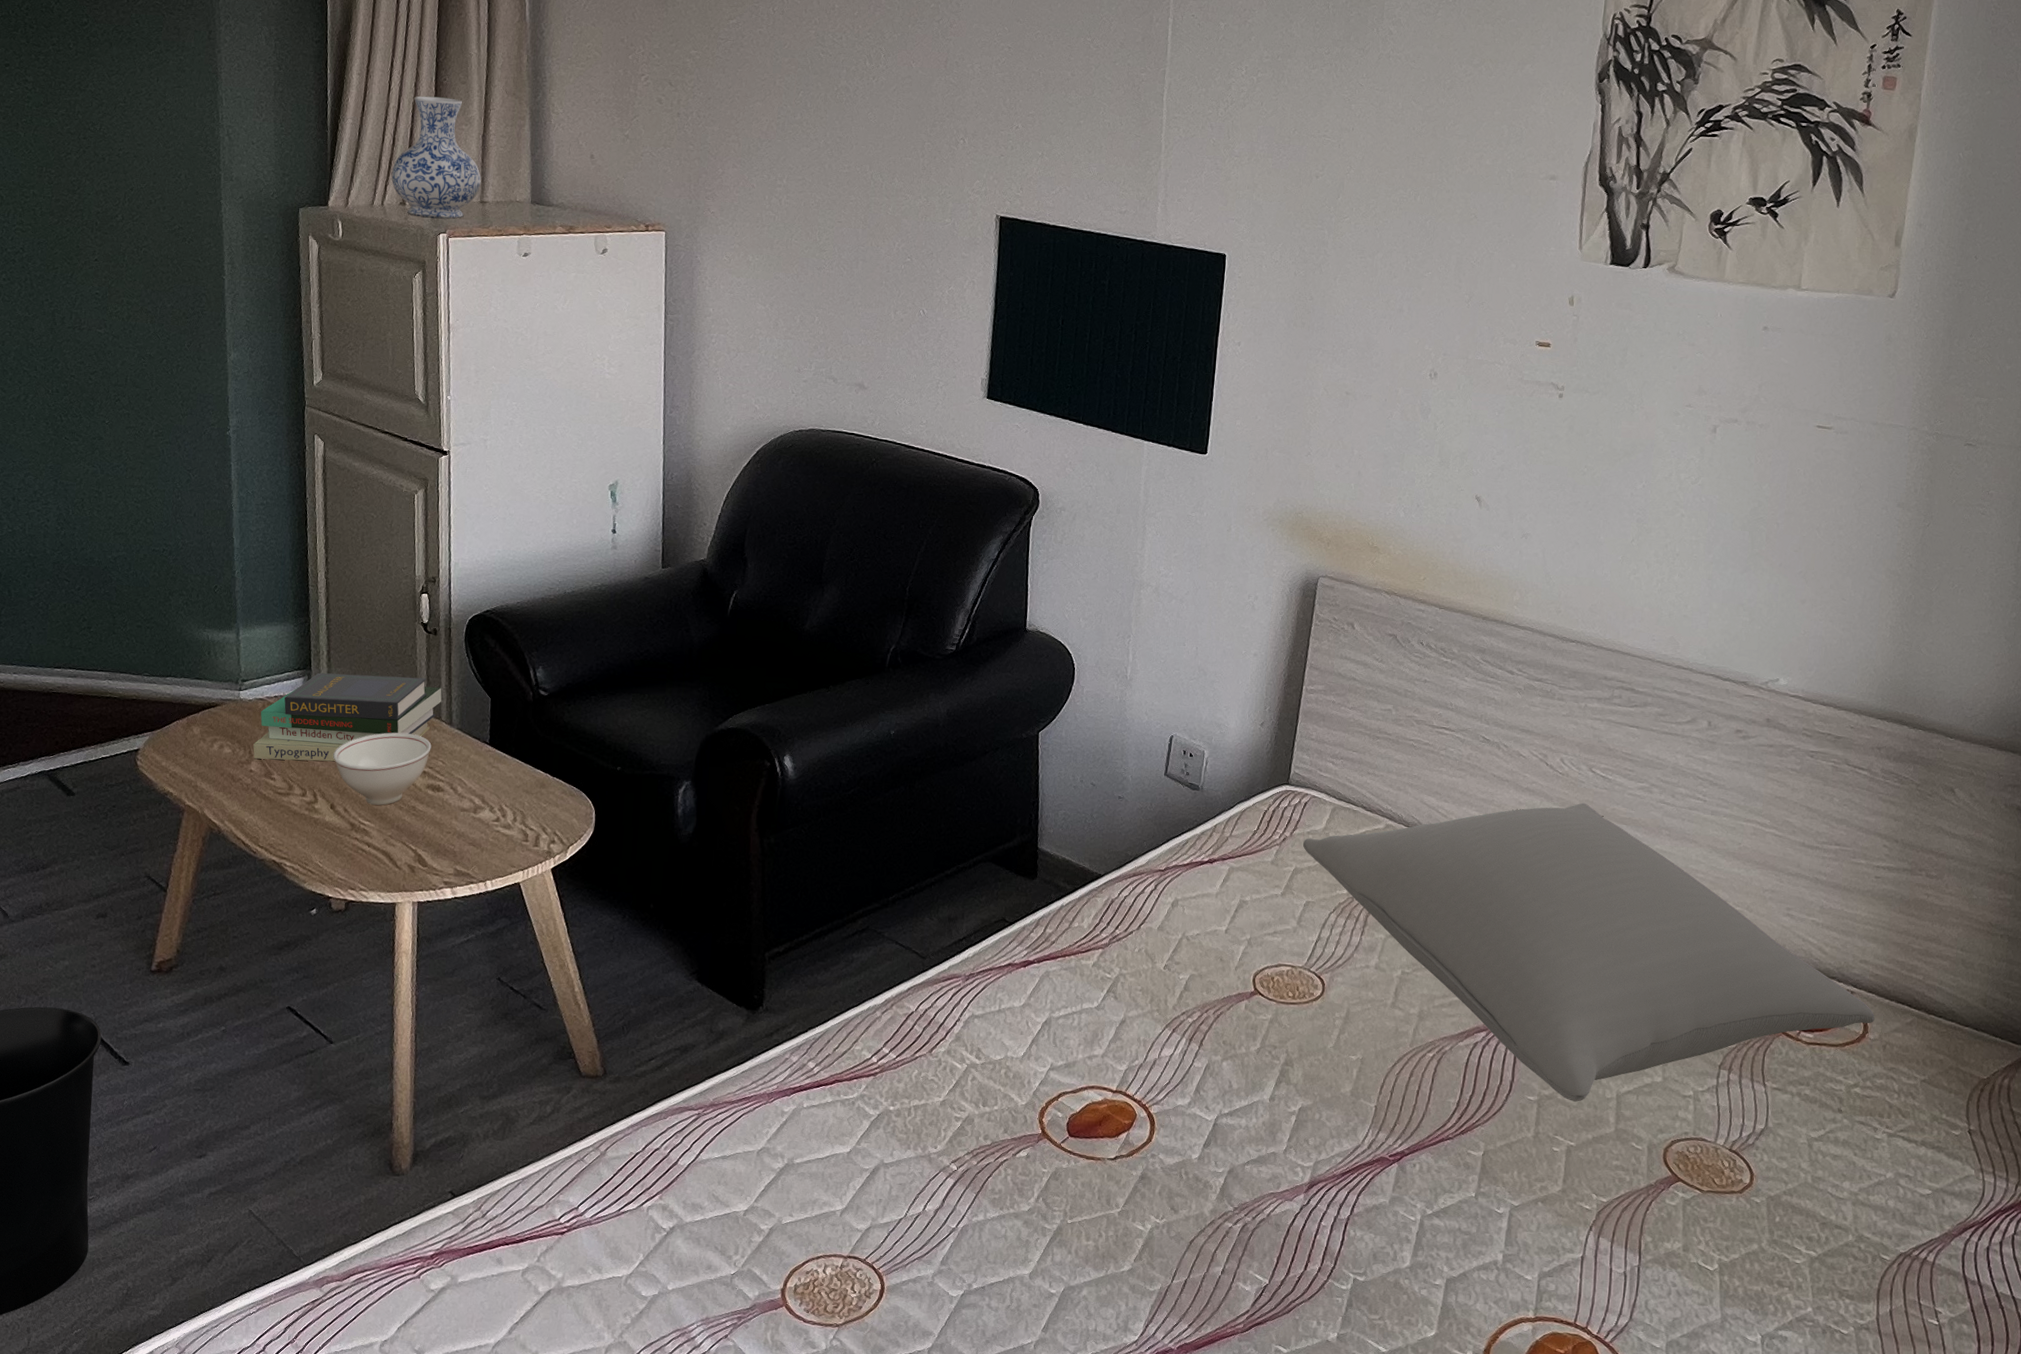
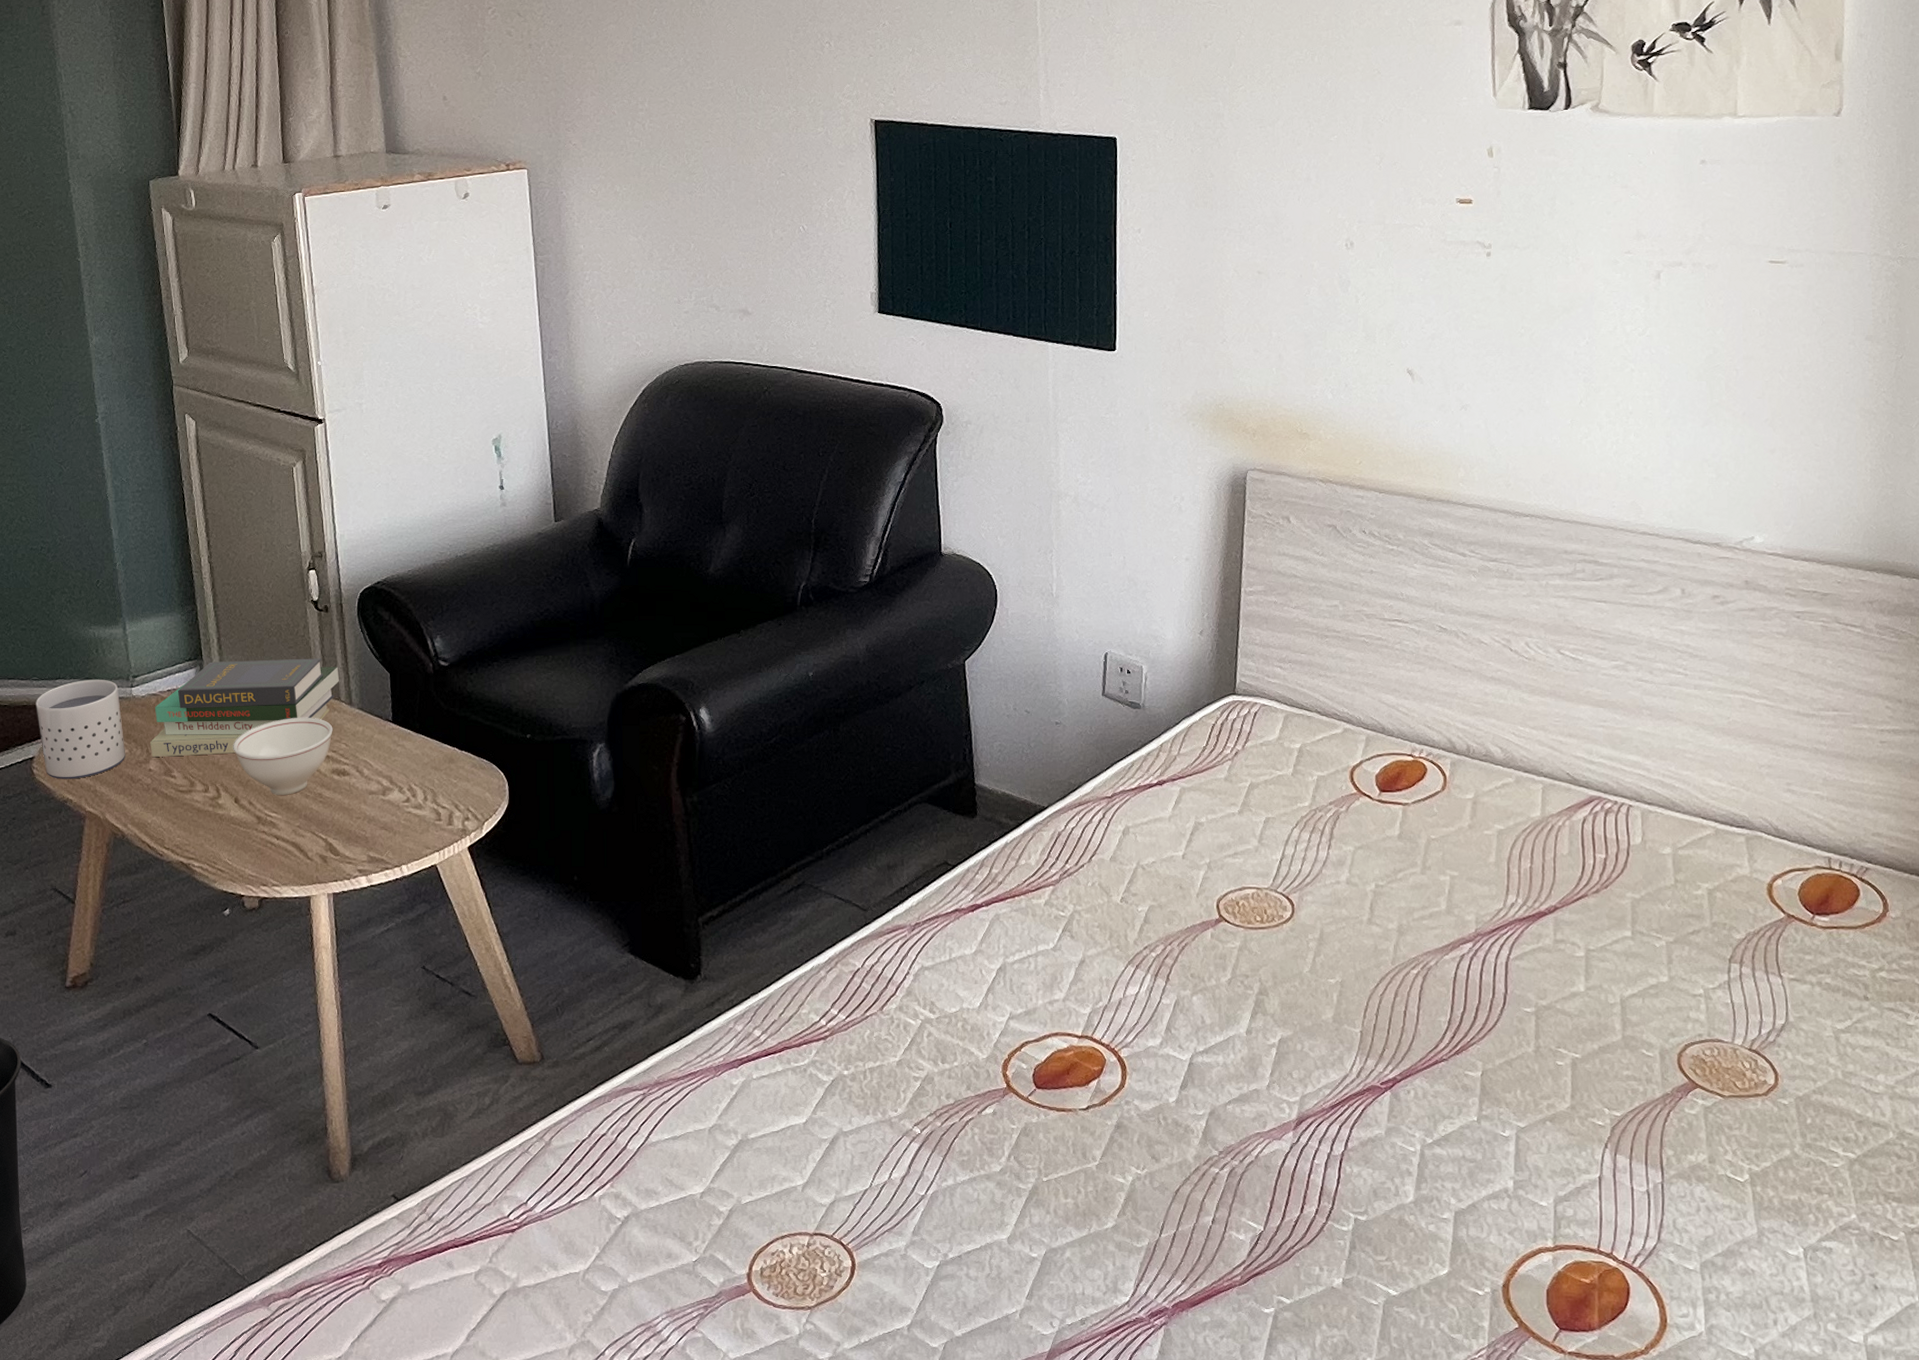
mug: none [144,679,229,774] -> present [36,679,126,779]
vase: present [391,96,481,220] -> none [240,51,333,178]
pillow: present [1303,802,1875,1102] -> none [1257,688,1894,1010]

